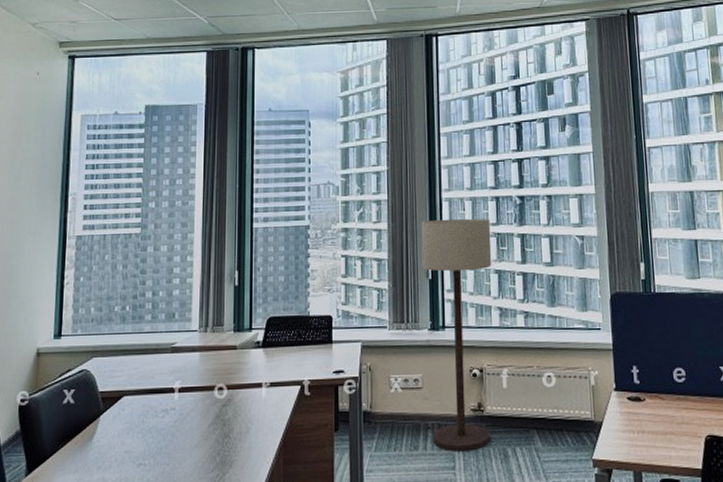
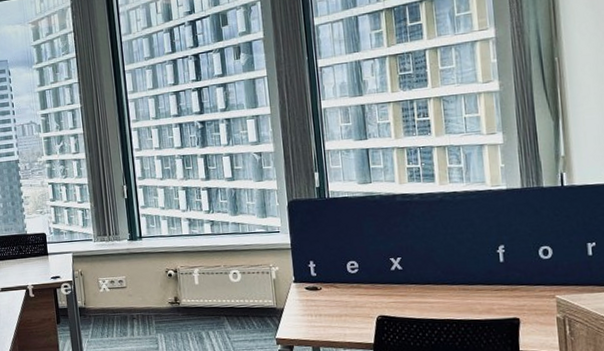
floor lamp: present [421,218,492,452] -> none [114,143,187,336]

